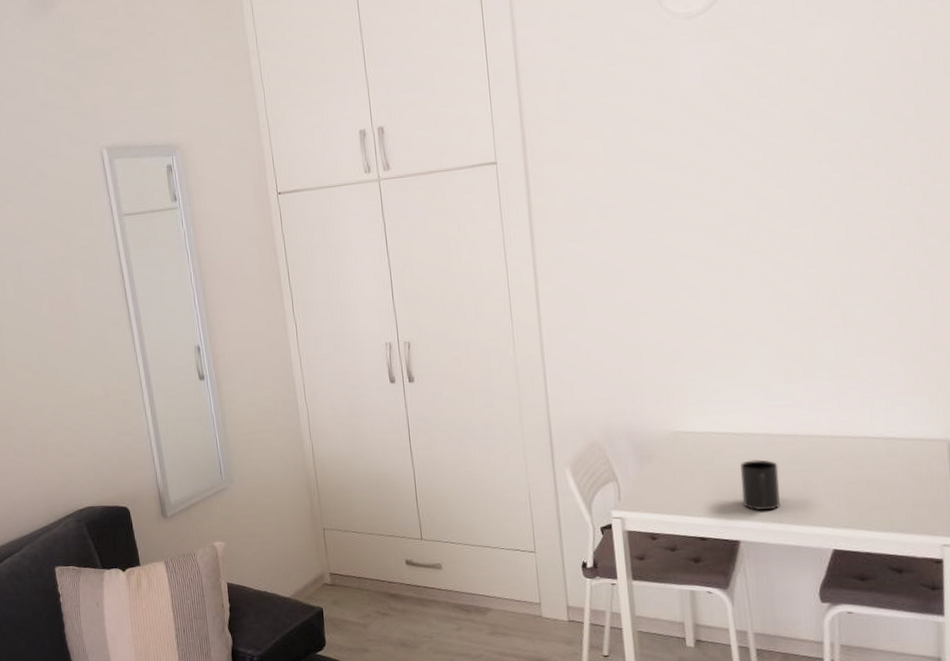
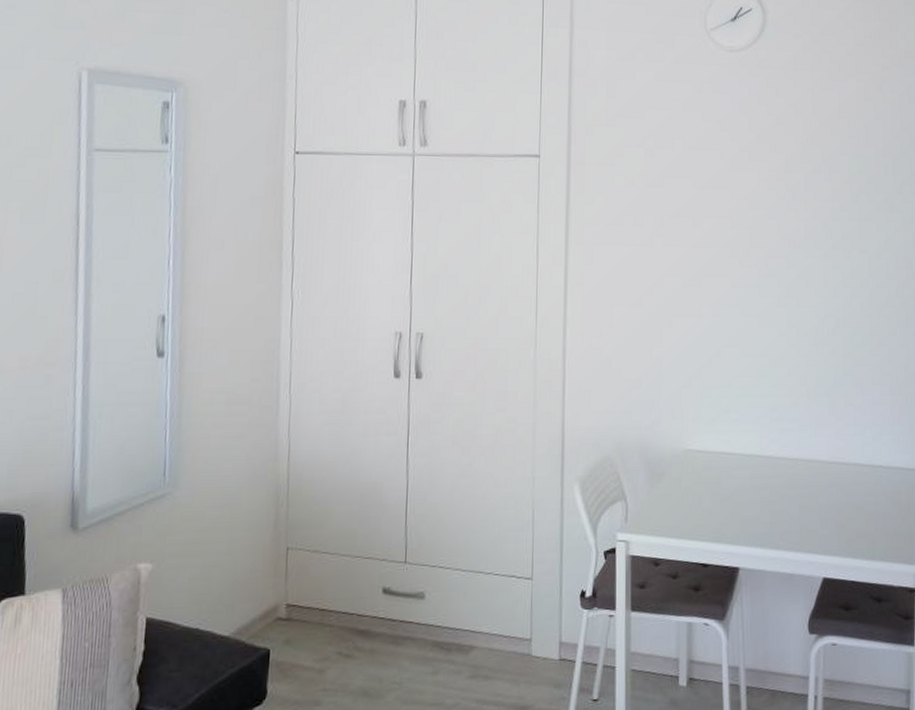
mug: present [740,459,780,511] -> none [744,482,780,536]

